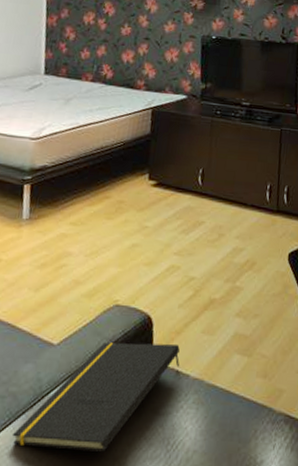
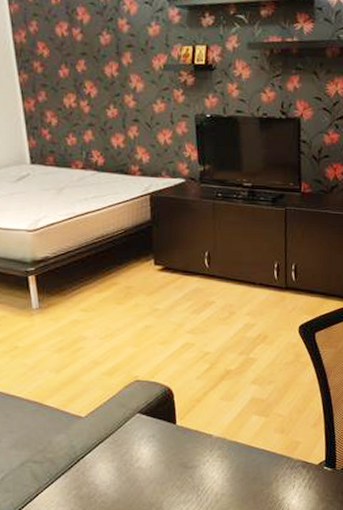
notepad: present [12,342,180,452] -> none [55,410,203,500]

